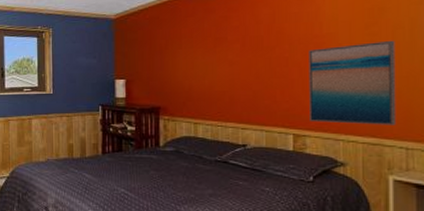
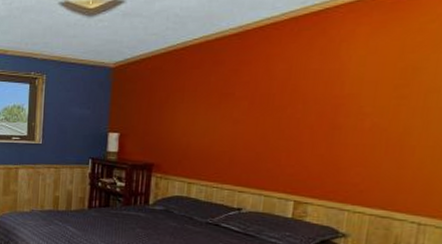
wall art: present [309,40,397,125] -> none [315,105,426,198]

